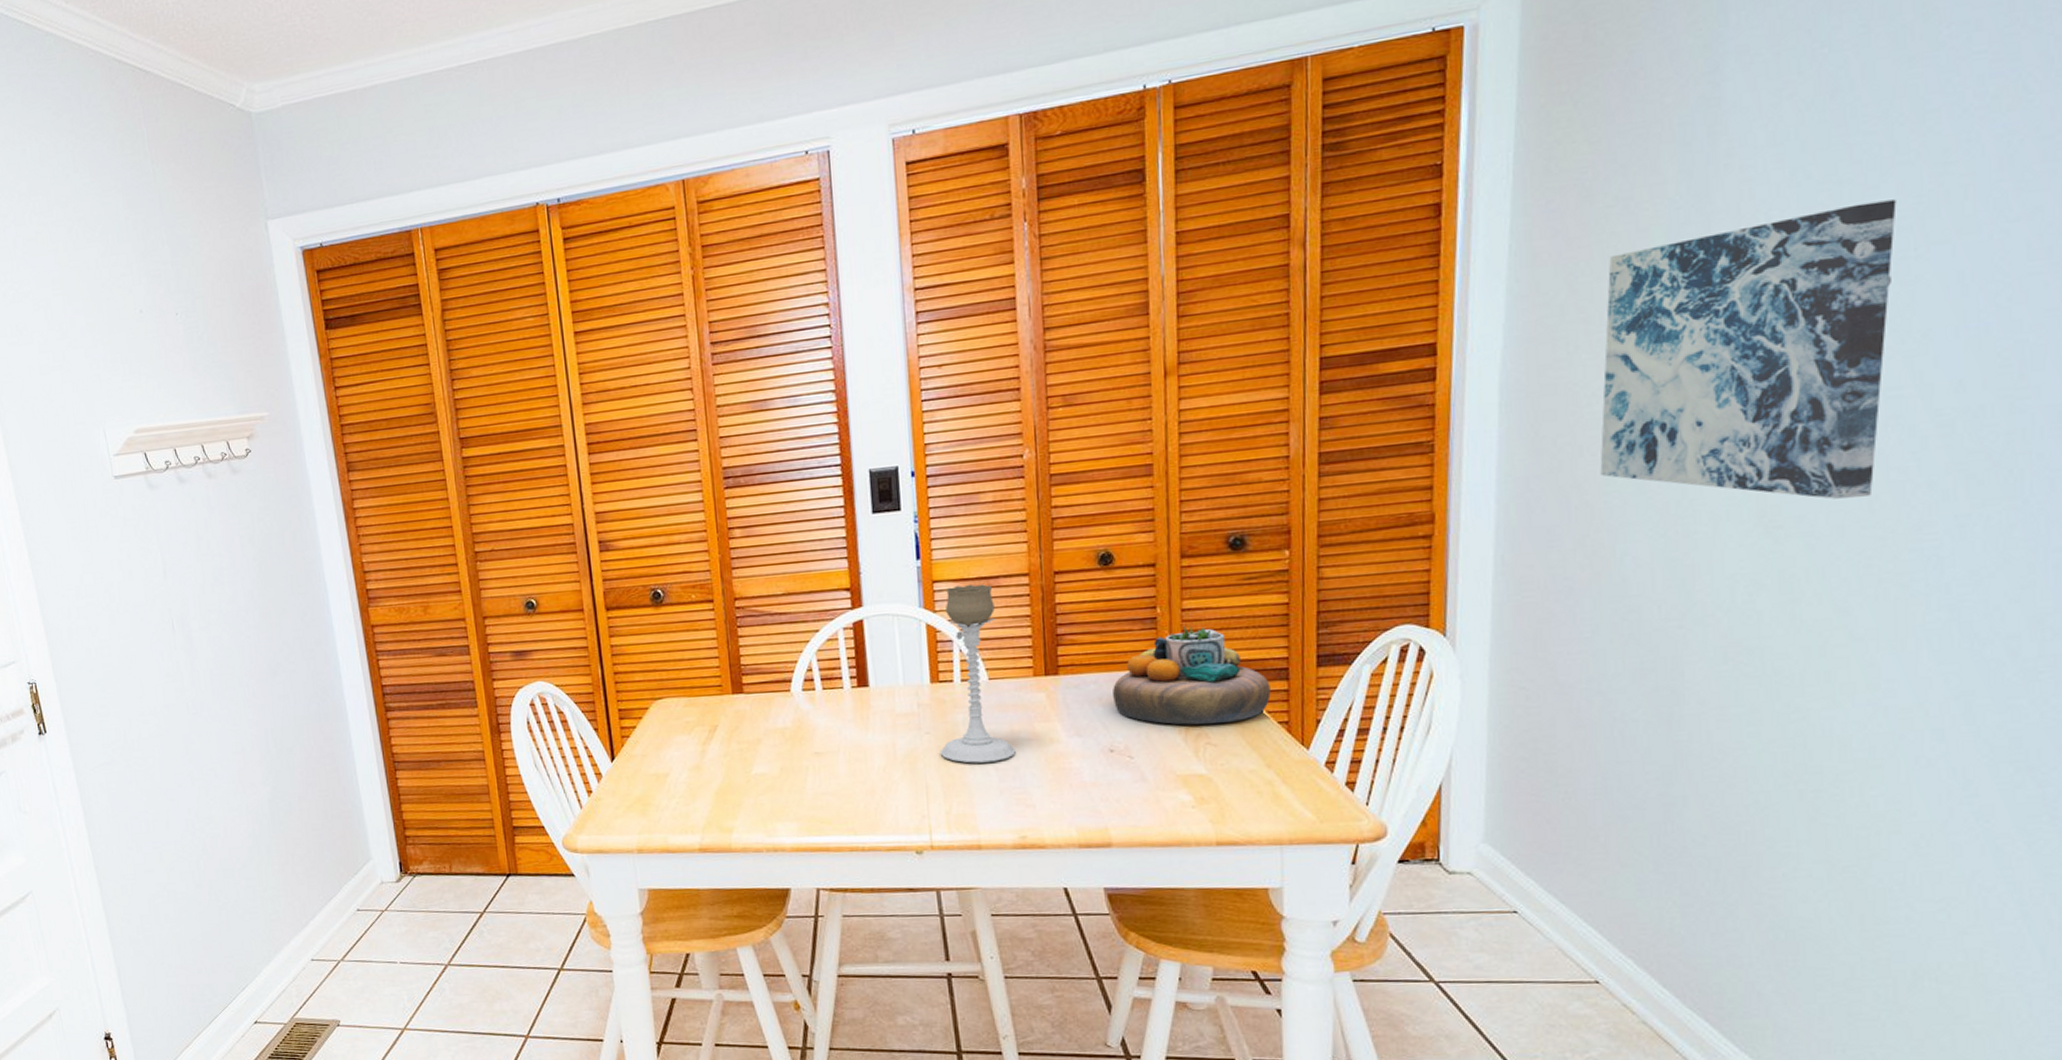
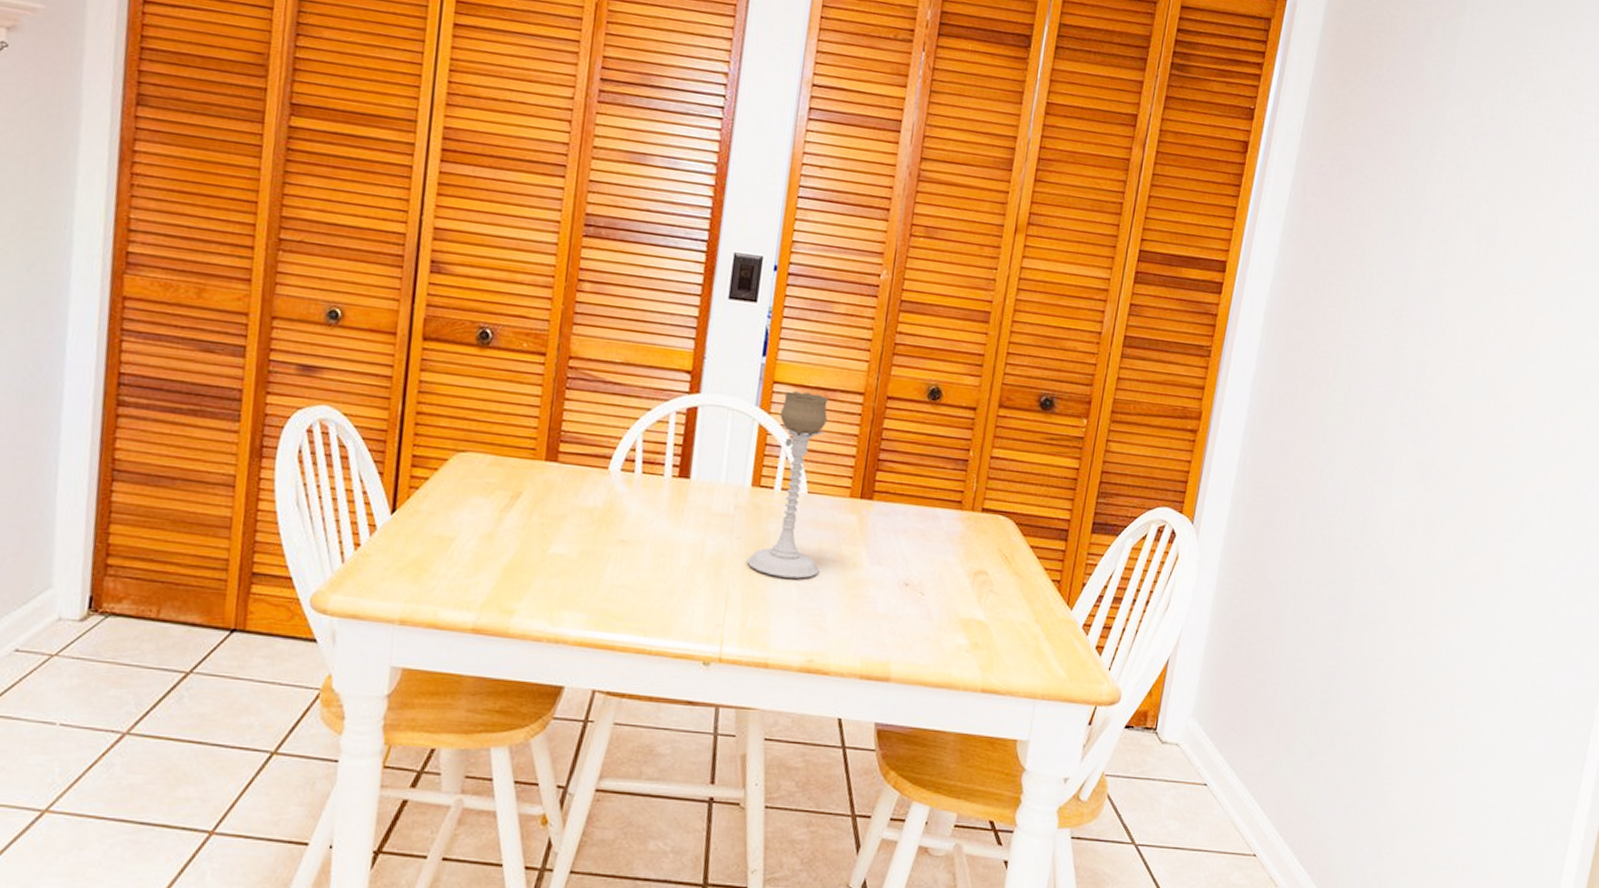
decorative bowl: present [1113,625,1271,725] -> none [917,472,1051,574]
wall art: present [1600,199,1897,499] -> none [1322,223,1534,465]

